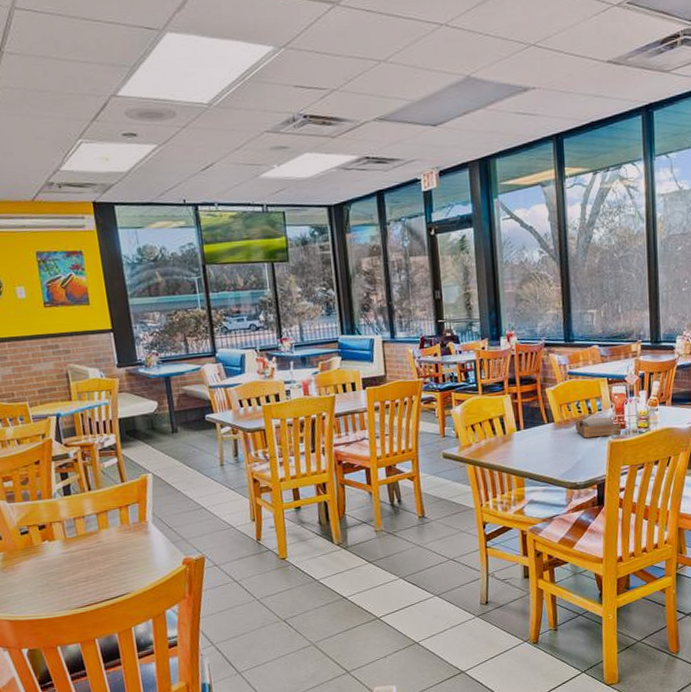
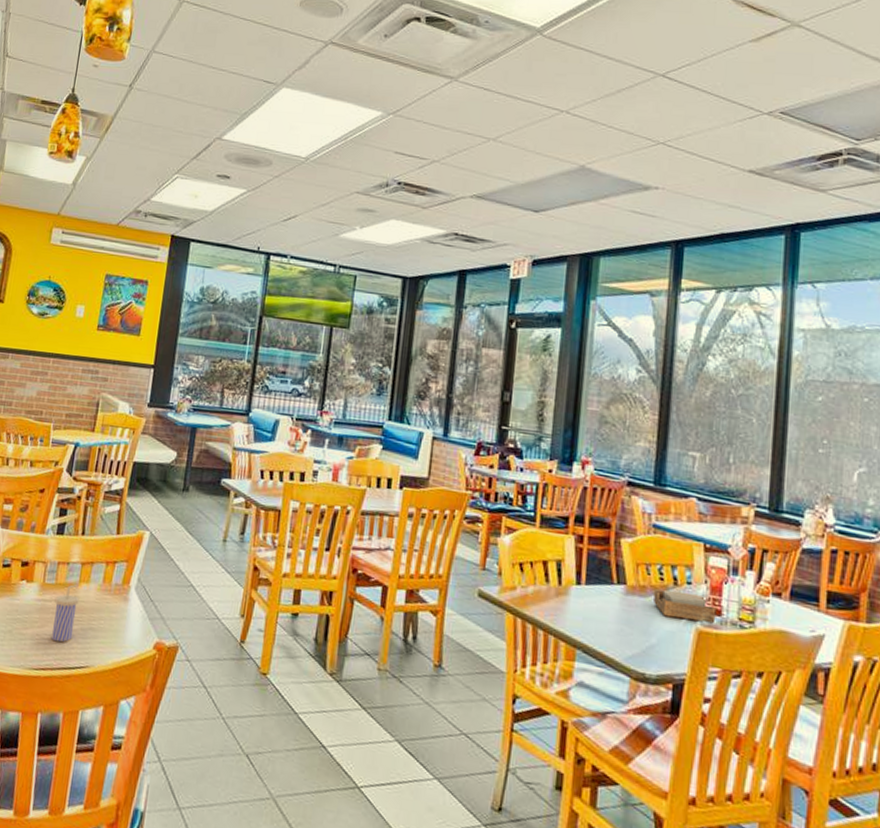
beverage cup: none [80,532,107,582] -> present [51,584,79,643]

